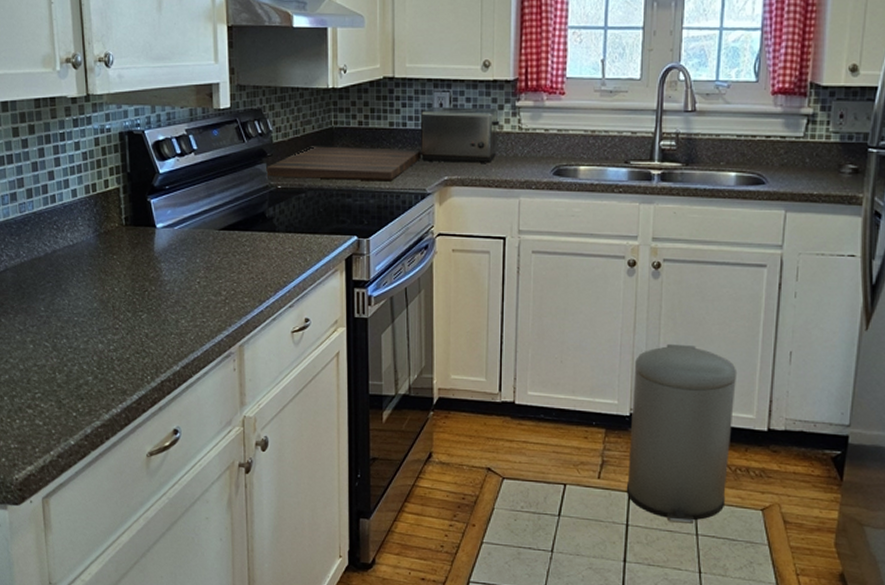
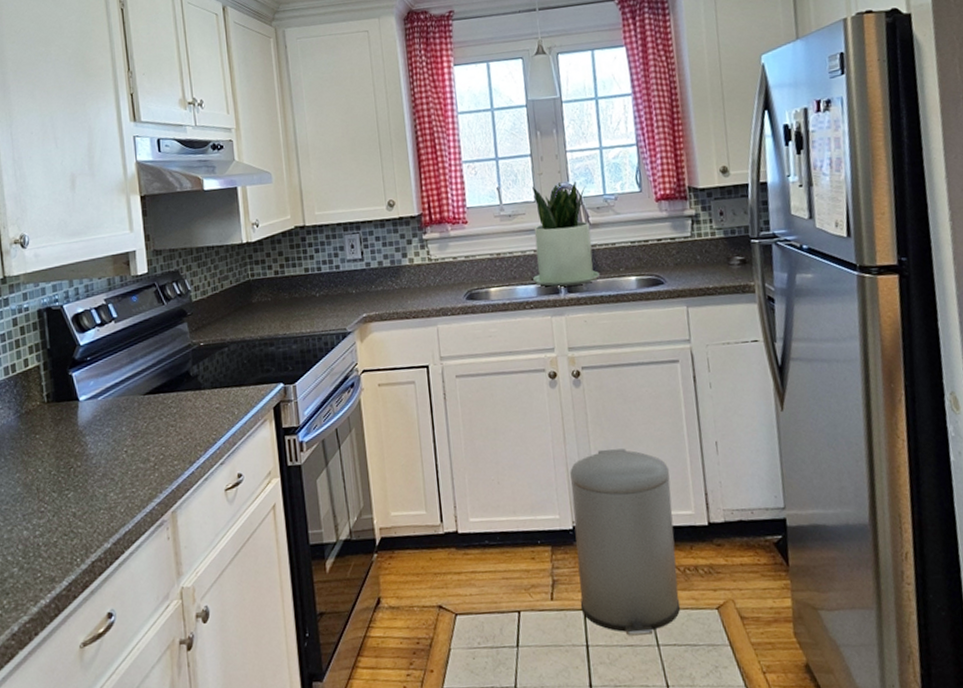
cutting board: present [266,146,421,182] -> none [187,291,338,336]
toaster: present [420,106,500,163] -> none [333,244,411,302]
planter: none [625,62,699,174] -> present [531,182,601,287]

